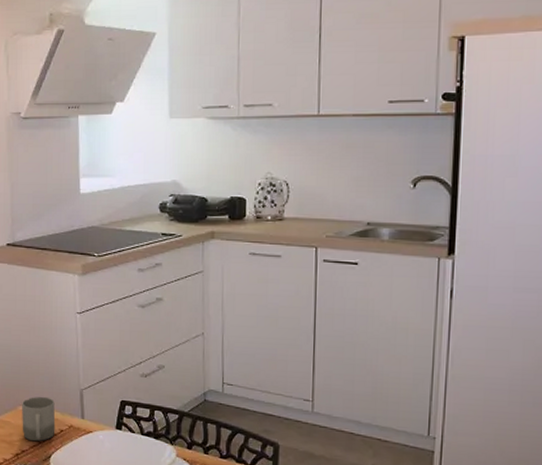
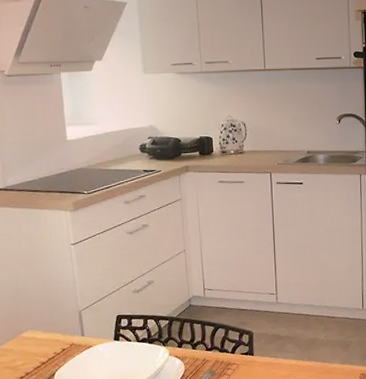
cup: present [22,396,56,441] -> none [23,321,58,363]

